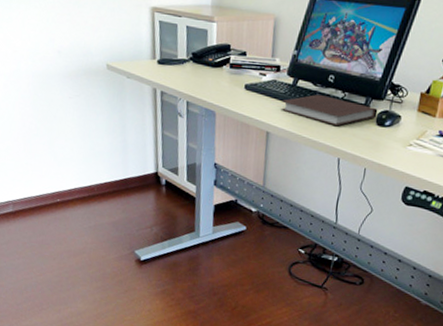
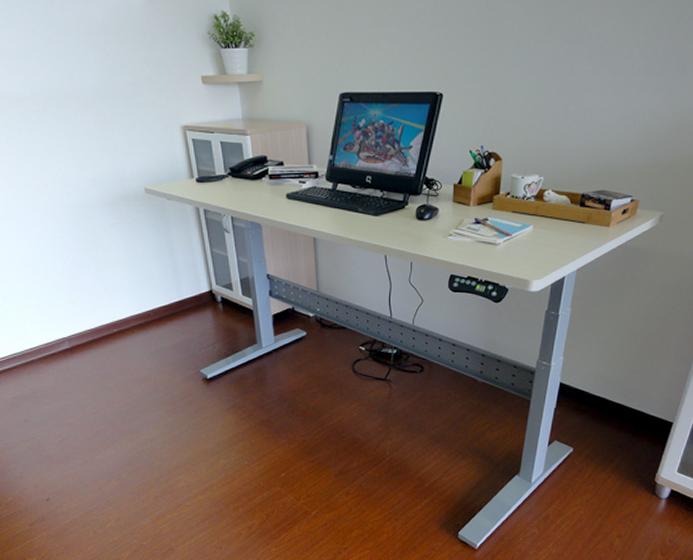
notebook: present [281,94,378,127] -> none [324,197,416,225]

